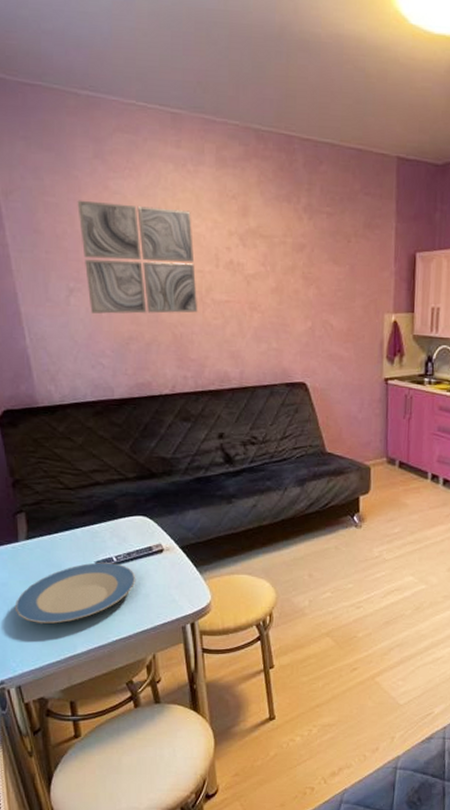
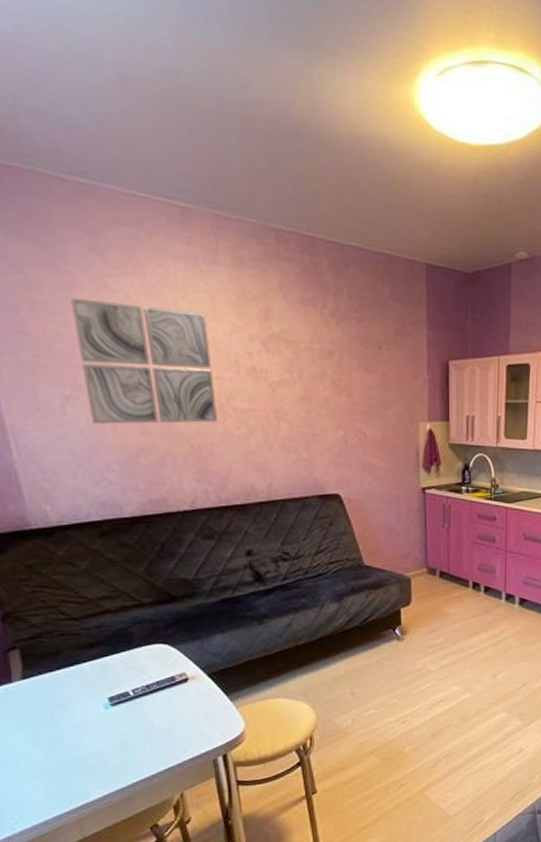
plate: present [14,562,136,624] -> none [10,697,158,772]

